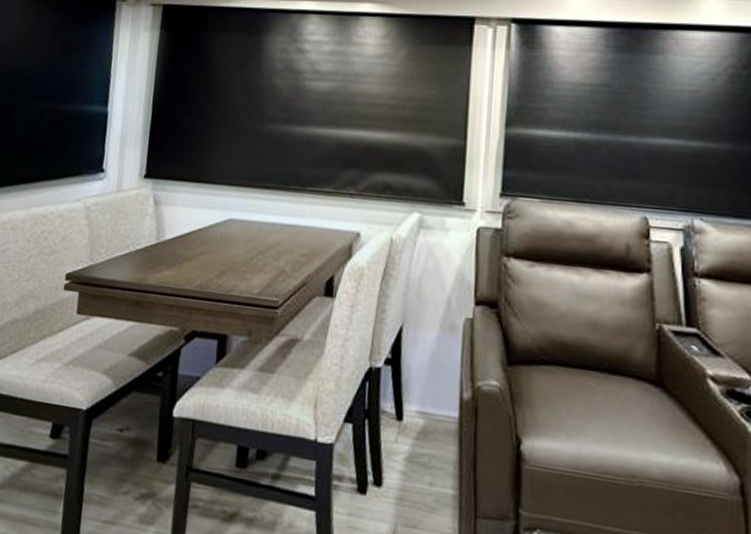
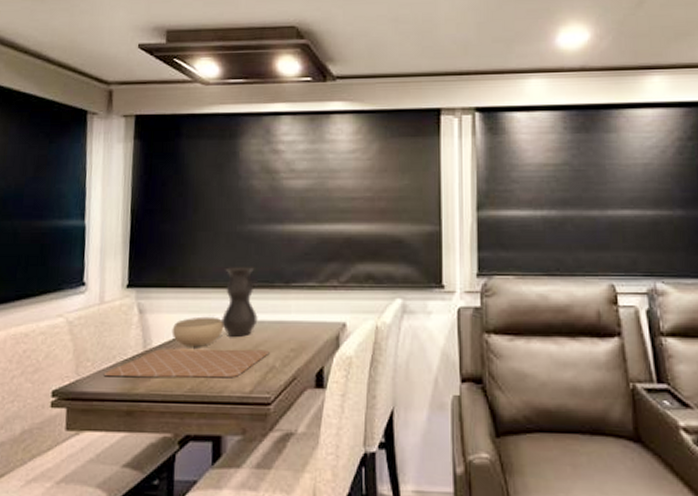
placemat: none [116,242,281,278] -> present [103,348,270,378]
bowl: none [185,213,237,244] -> present [171,316,223,347]
vase: none [235,165,272,238] -> present [222,266,258,338]

